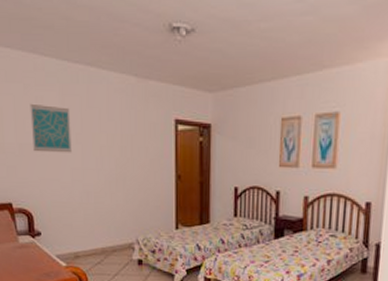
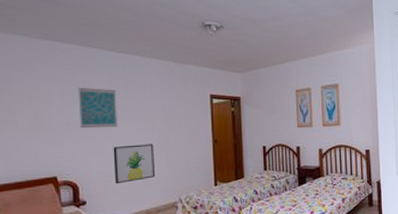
wall art: none [67,174,110,217] -> present [113,144,155,184]

